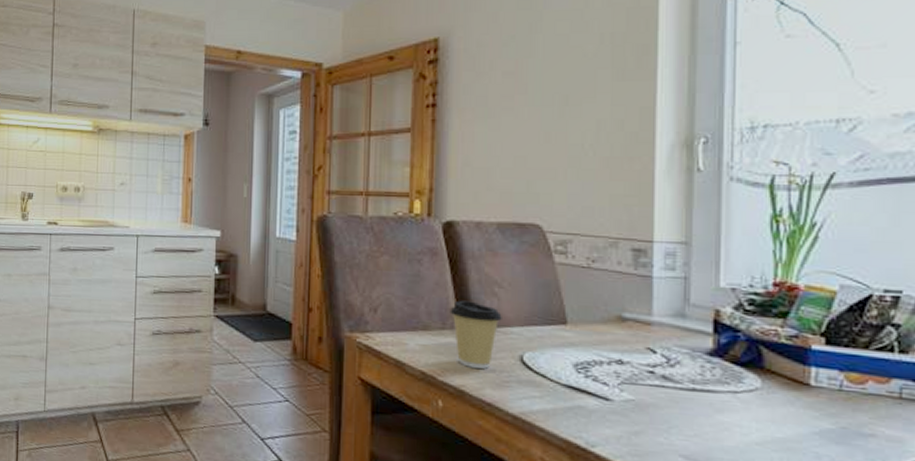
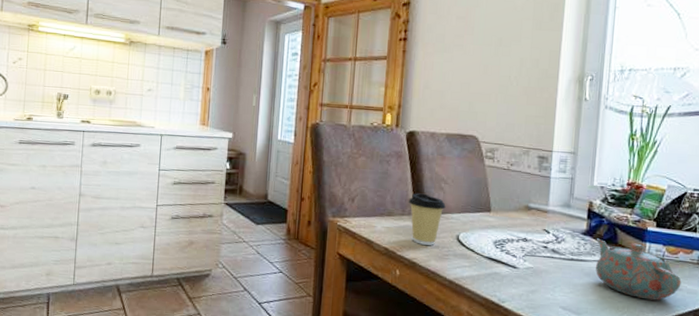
teapot: none [729,360,875,451] -> present [595,238,682,301]

